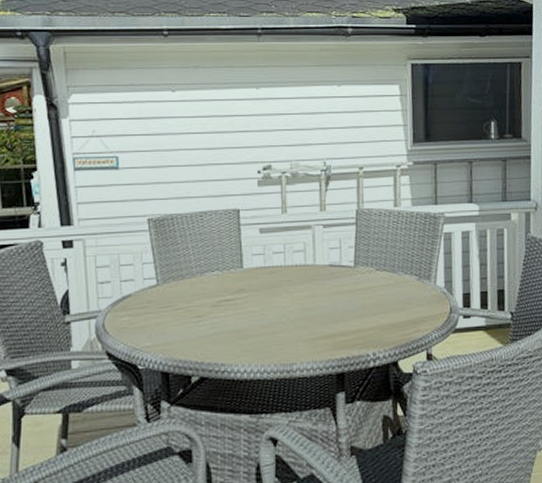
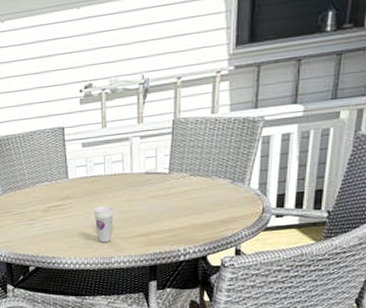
cup: none [272,301,295,346] -> present [94,205,114,243]

